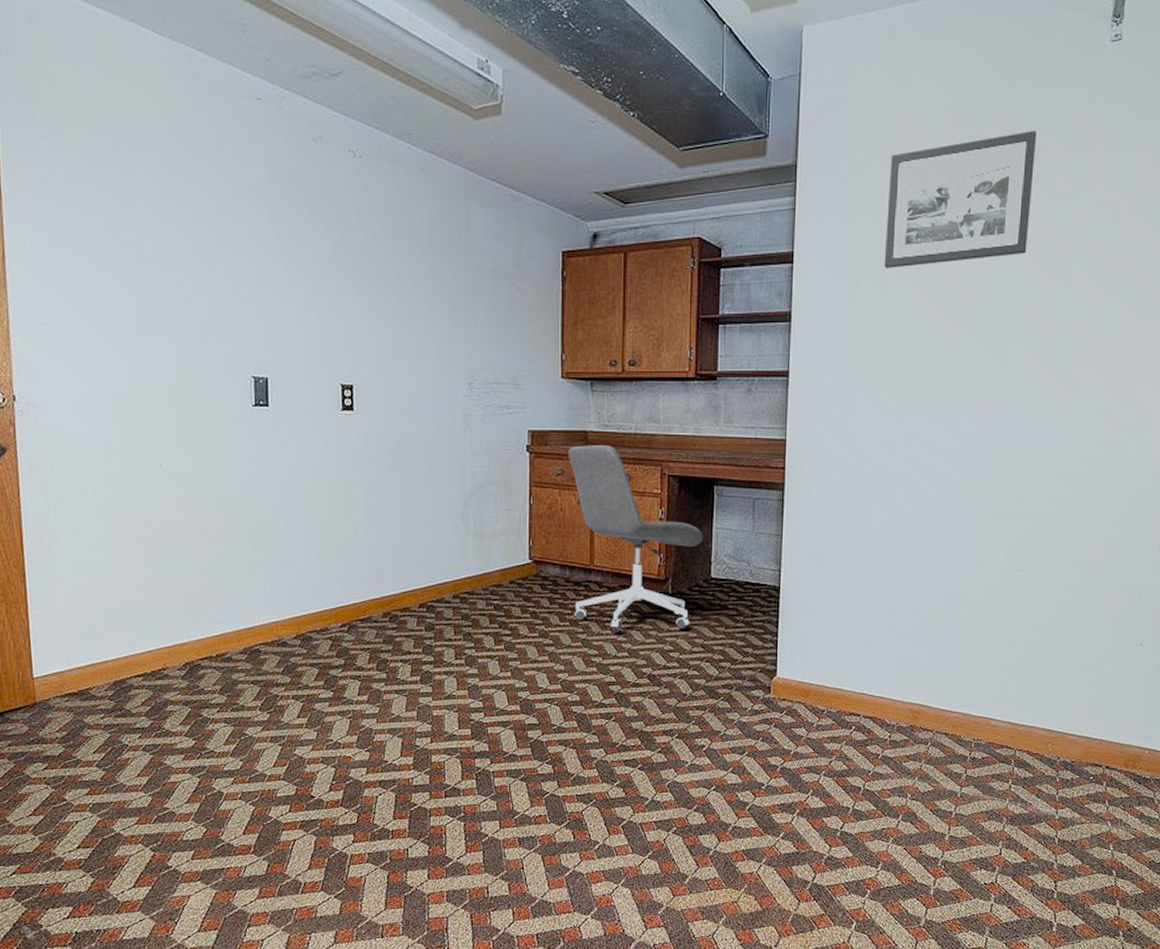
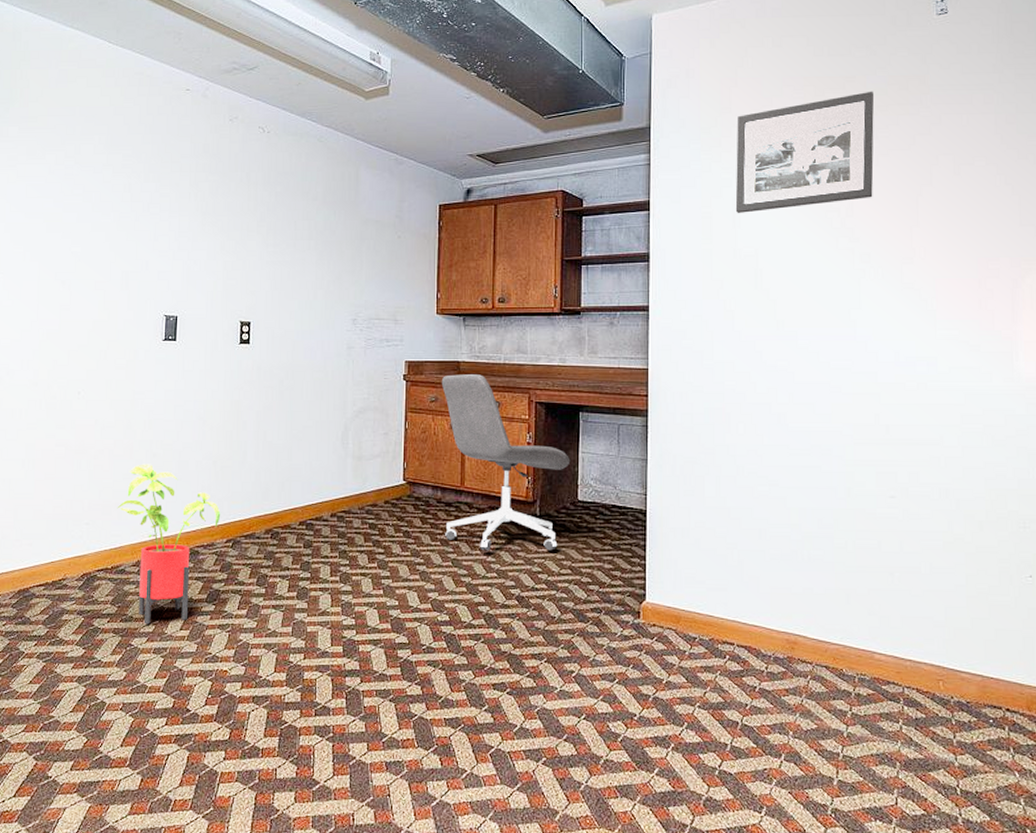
house plant: none [216,544,333,713] -> present [117,464,221,625]

